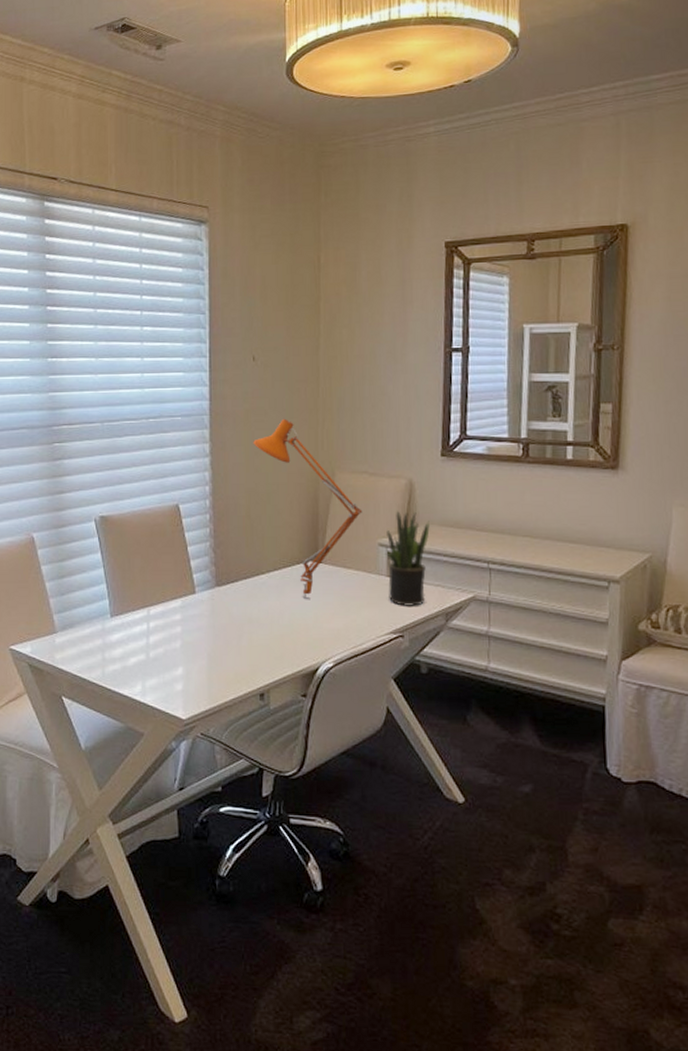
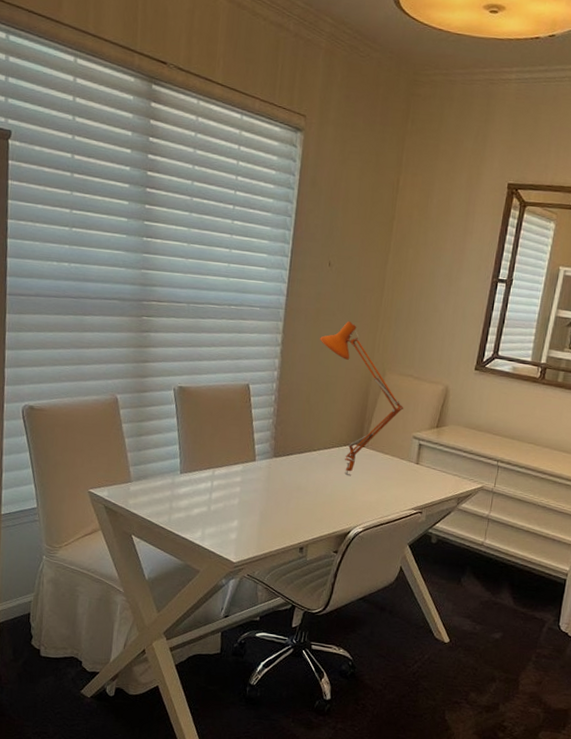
potted plant: present [387,510,430,606] -> none [415,410,457,490]

